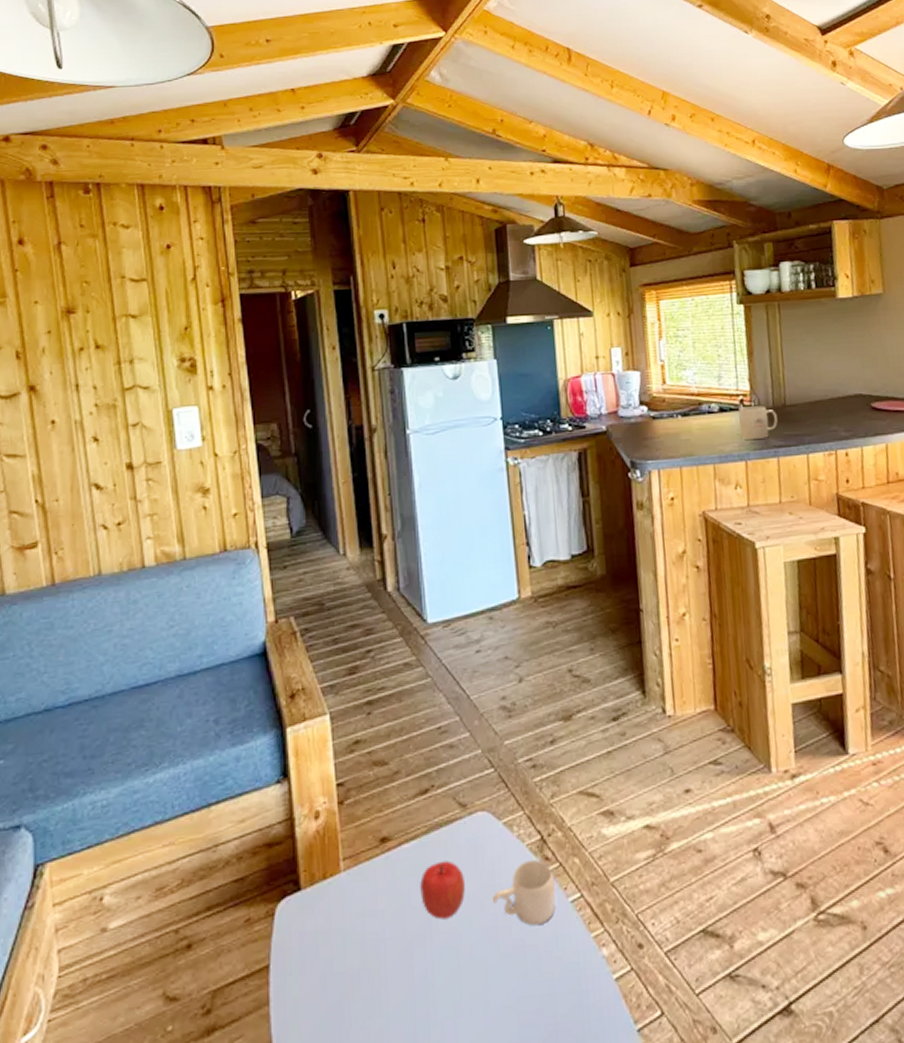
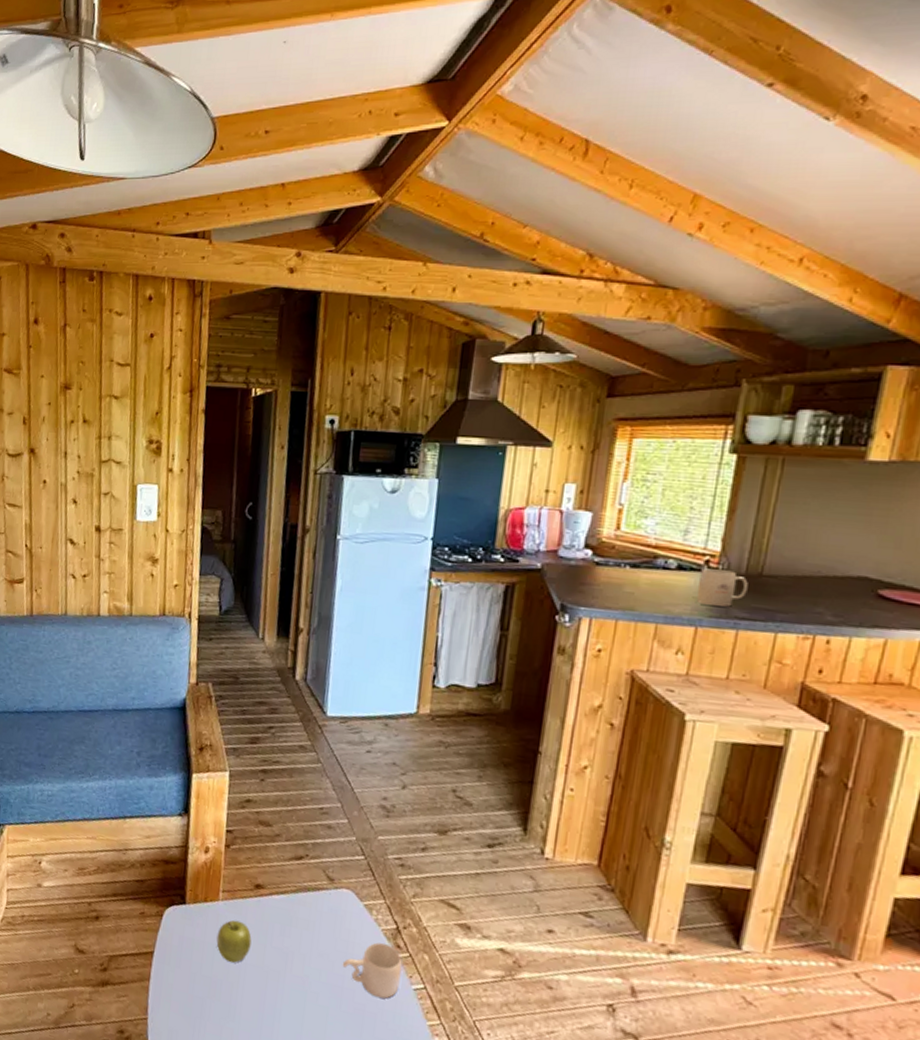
fruit: none [345,888,387,944] -> present [216,920,252,963]
fruit: present [420,860,465,920] -> none [281,918,322,966]

